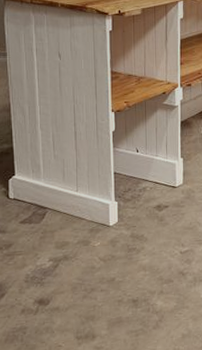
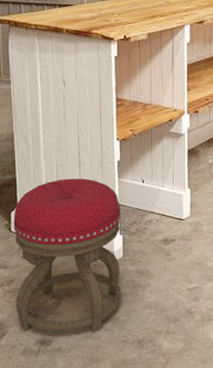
stool: none [11,147,116,293] -> present [13,178,121,333]

